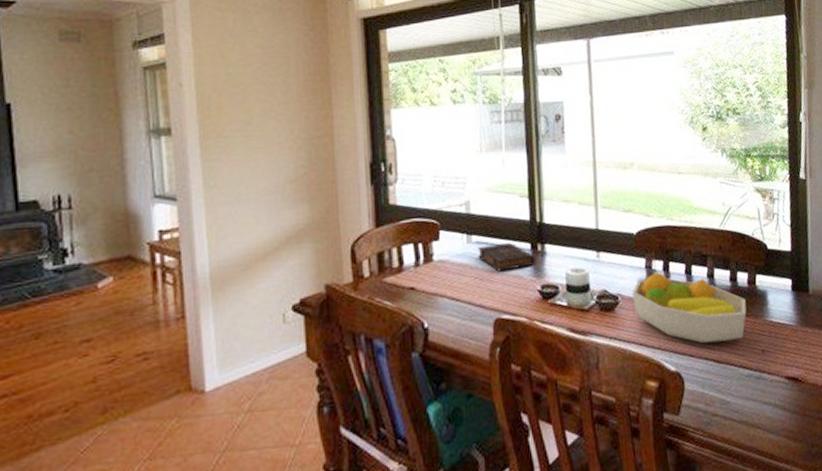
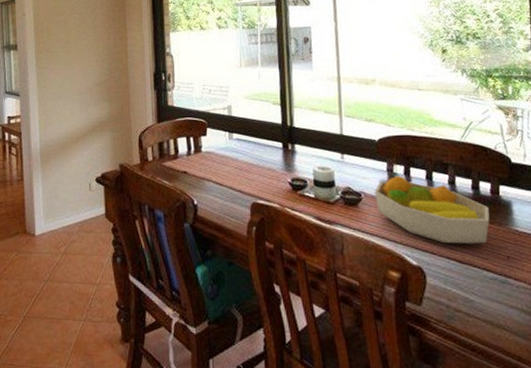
book: present [478,242,536,272] -> none [238,141,287,165]

